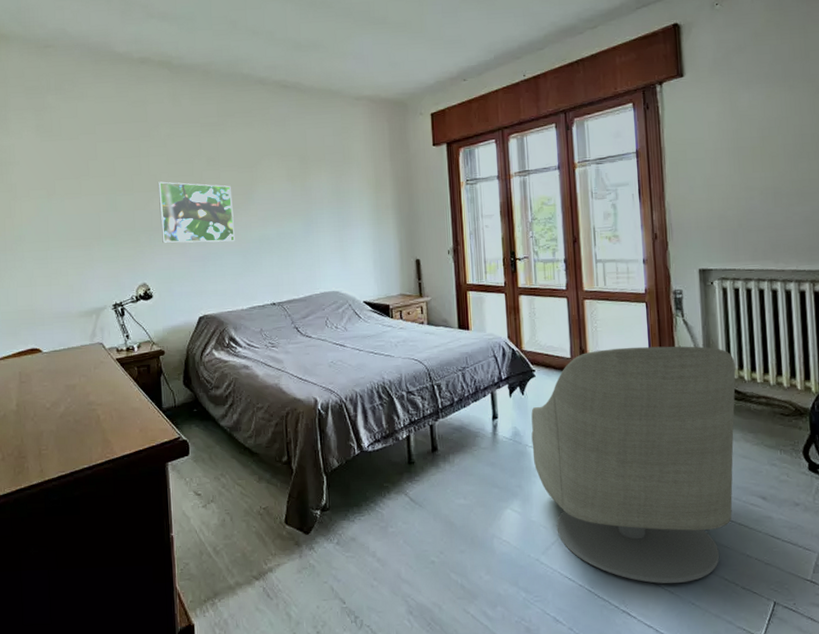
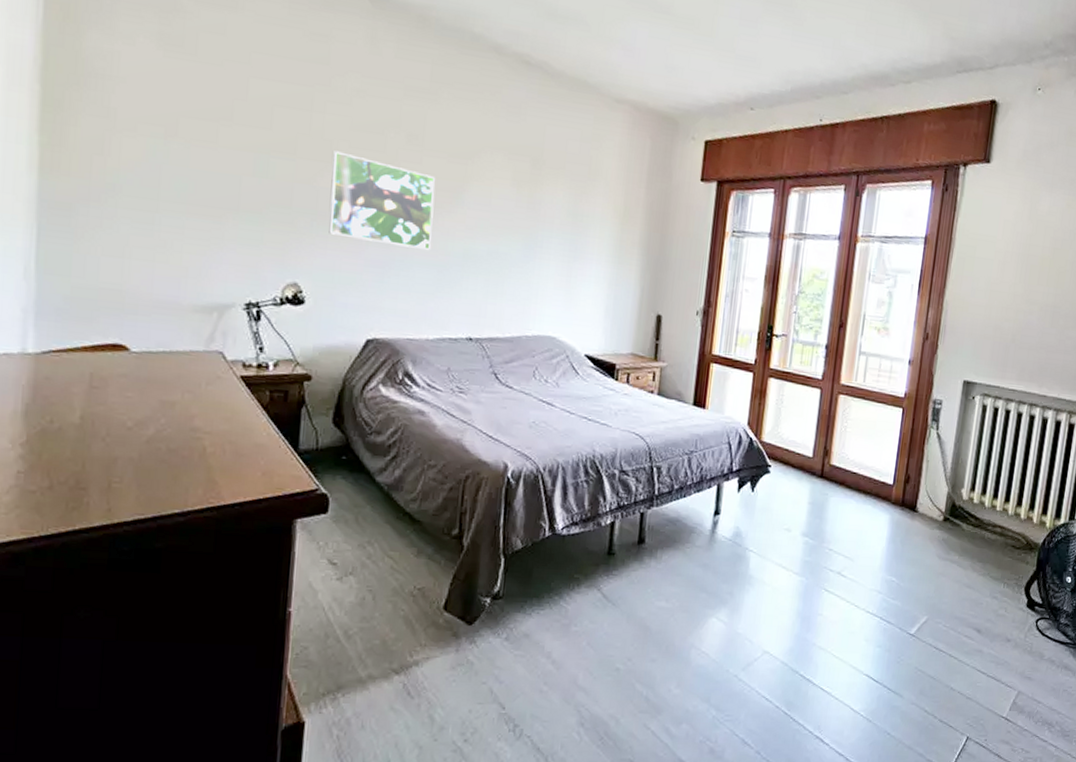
armchair: present [531,346,736,584] -> none [751,453,980,712]

